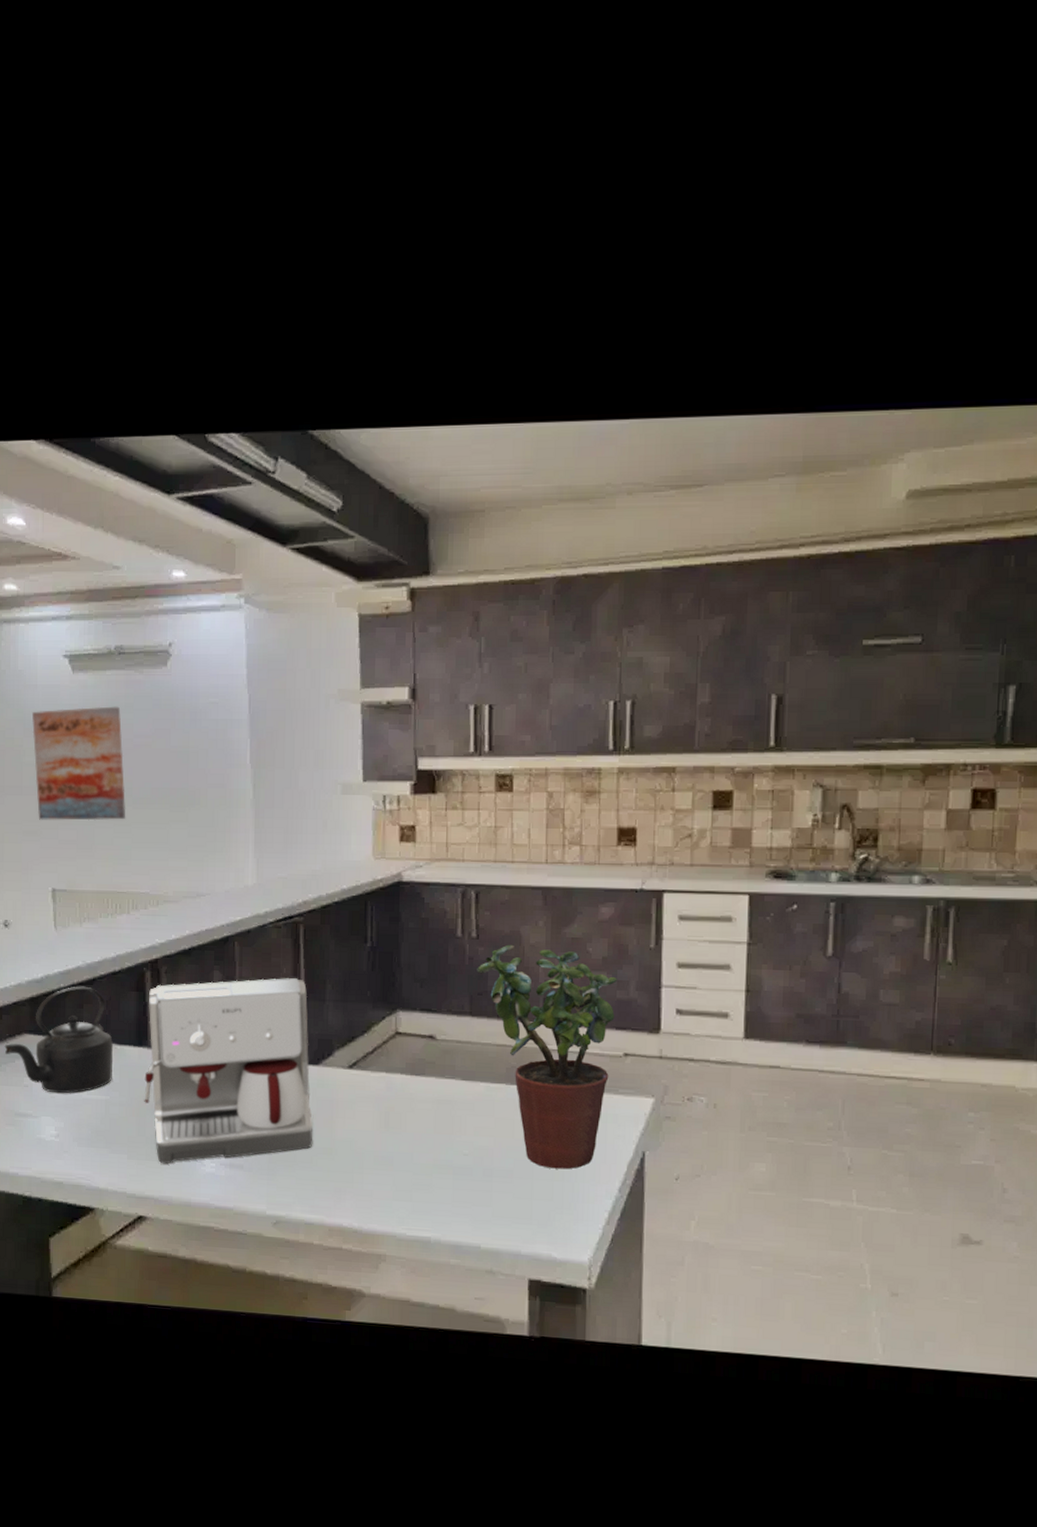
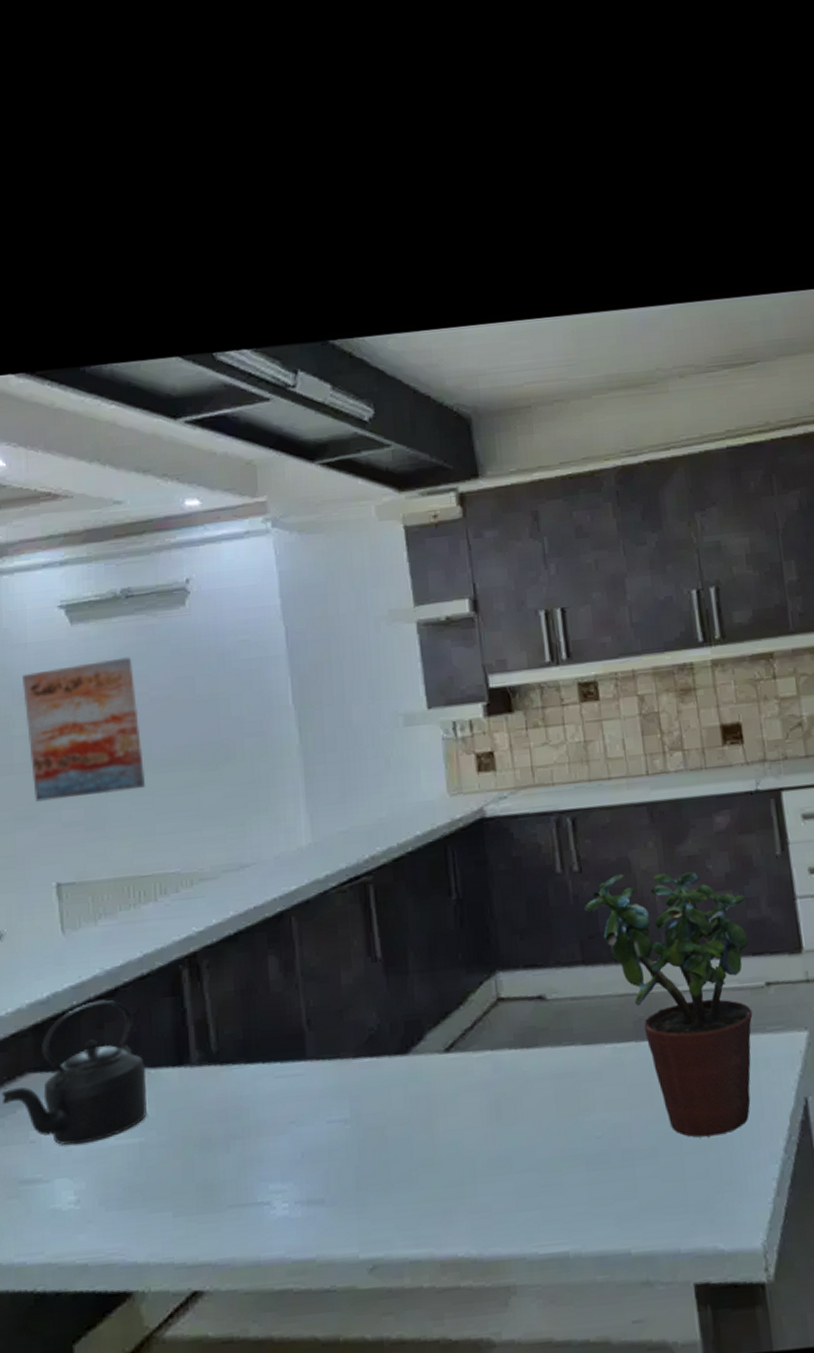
coffee maker: present [144,977,313,1164] -> none [188,949,411,1216]

